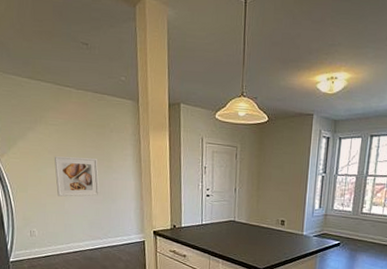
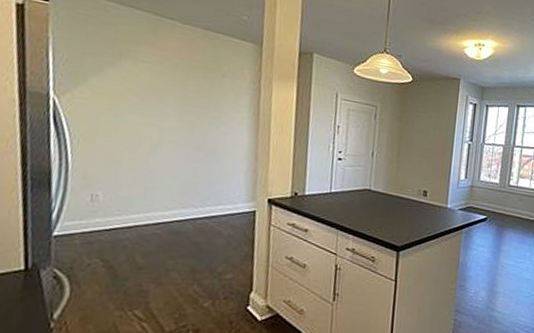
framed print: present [54,156,100,197] -> none [139,100,202,153]

